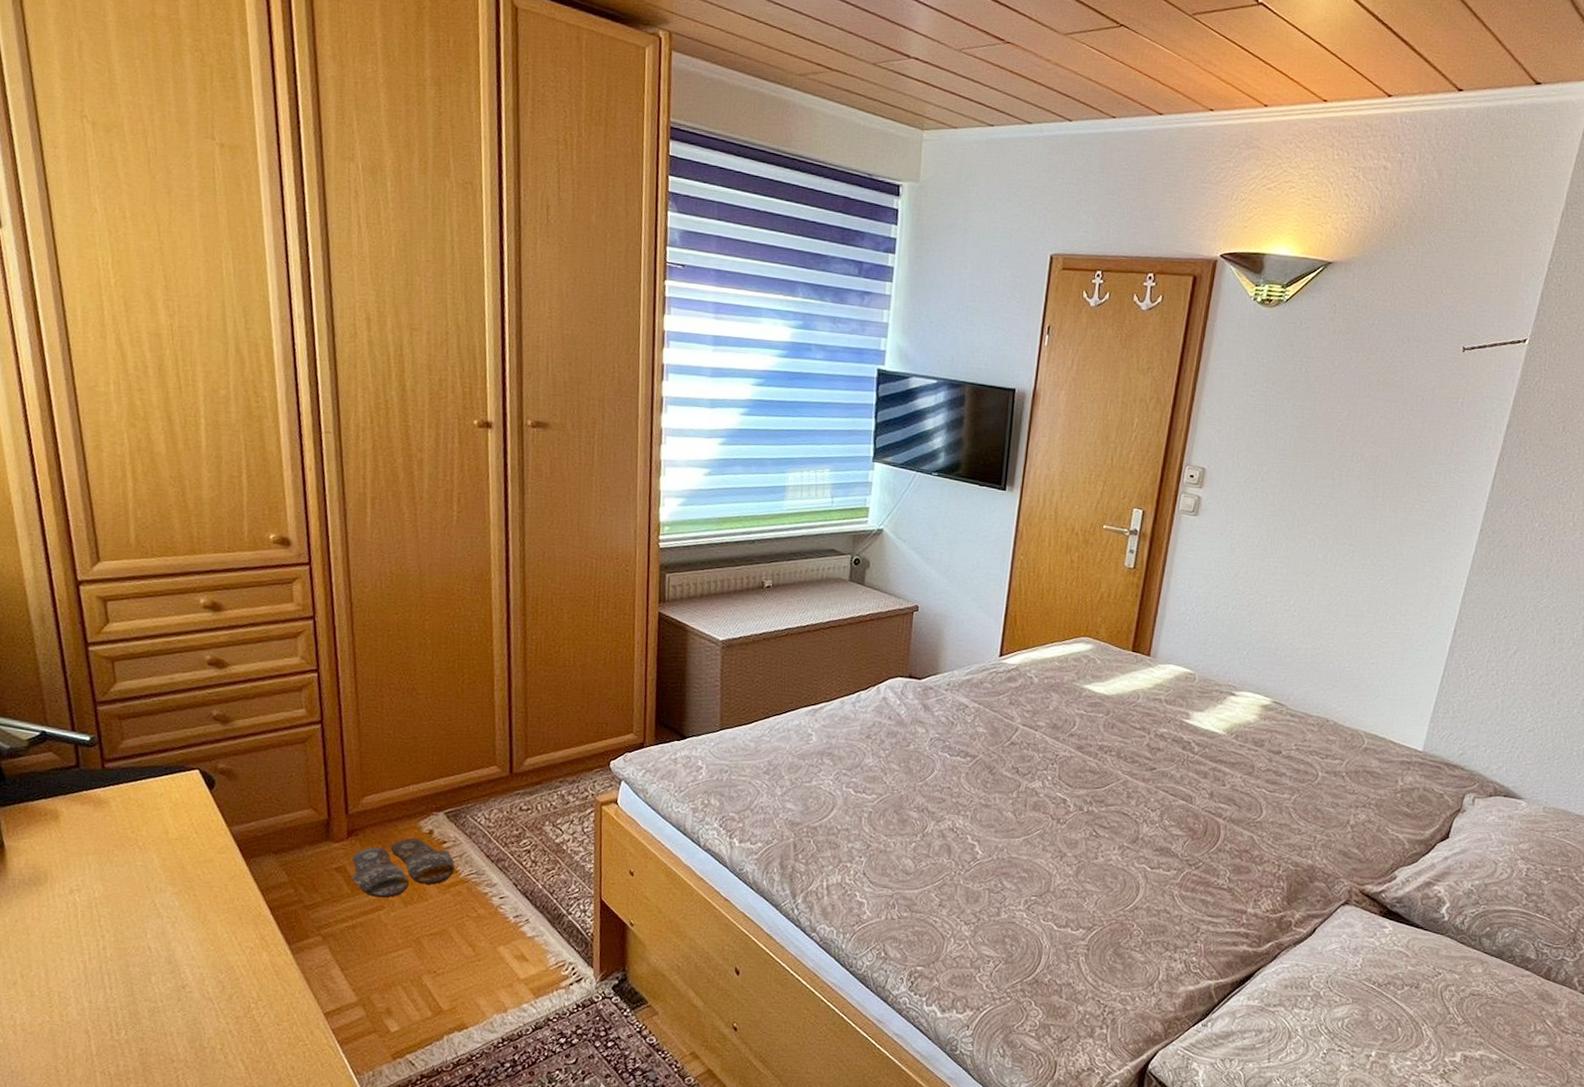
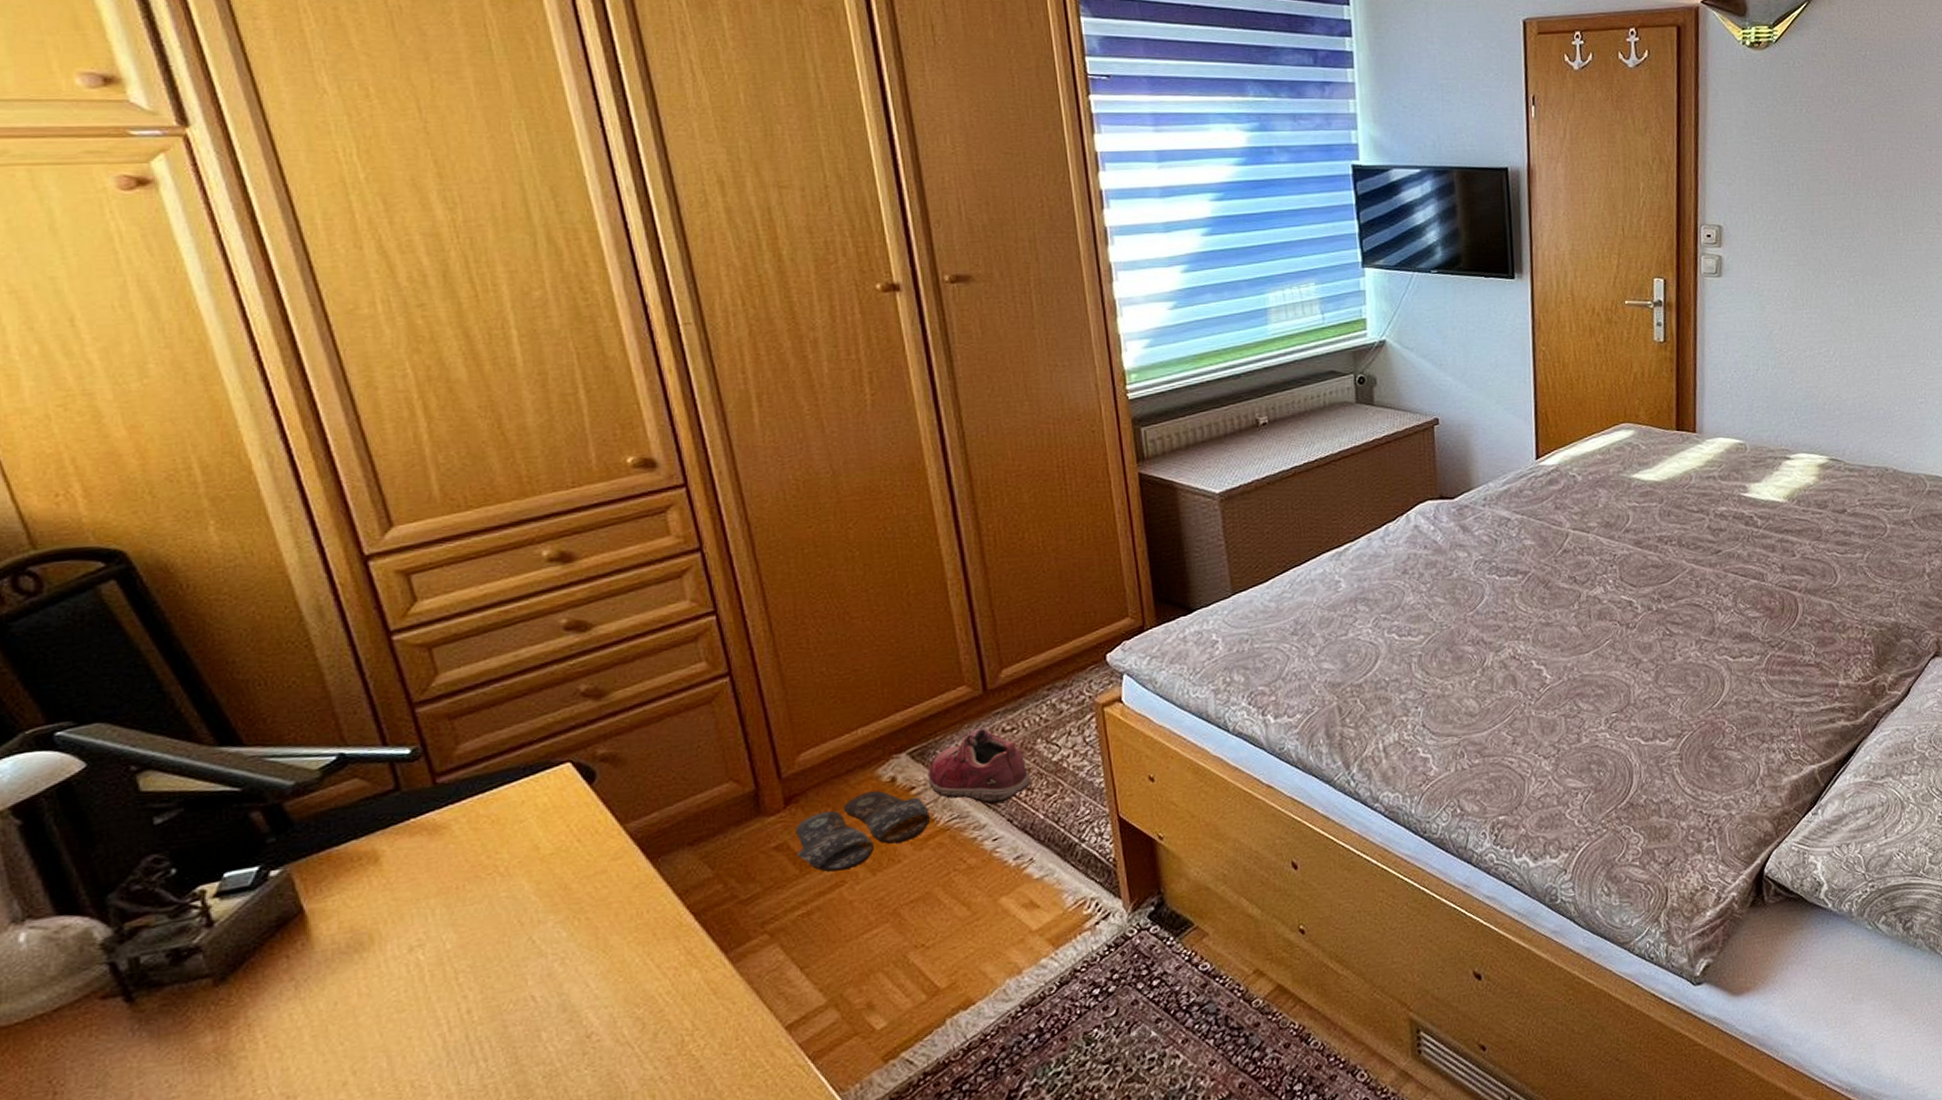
shoe: none [457,803,537,869] -> present [927,727,1031,805]

